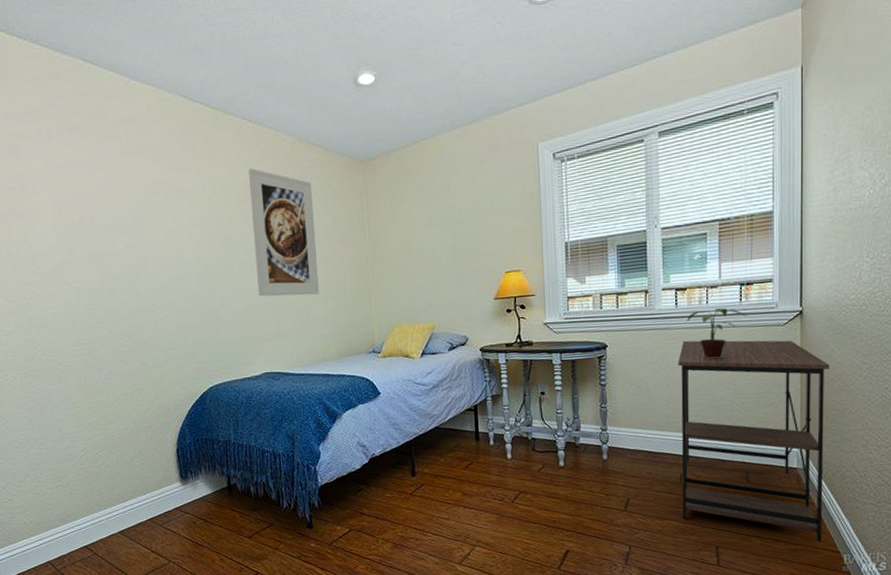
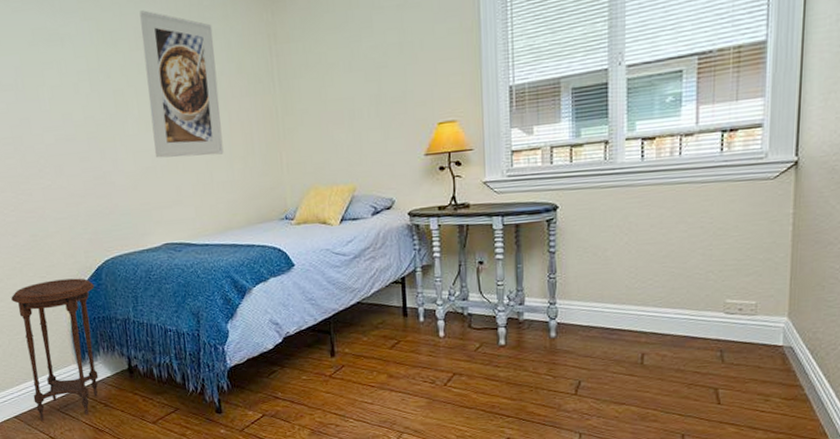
side table: none [121,403,200,536] -> present [11,278,99,421]
desk: present [678,340,829,542] -> none [642,196,829,431]
potted plant: present [686,308,747,359] -> none [654,160,729,221]

